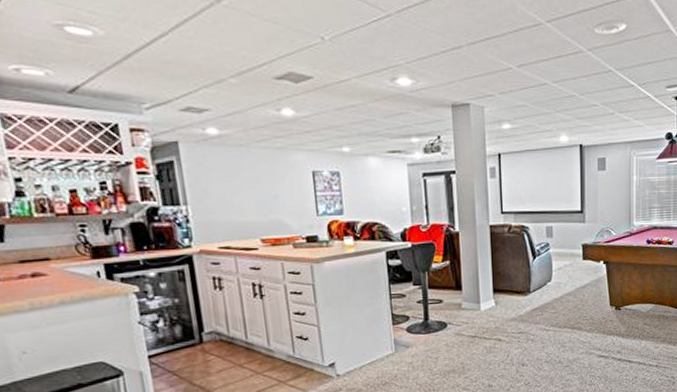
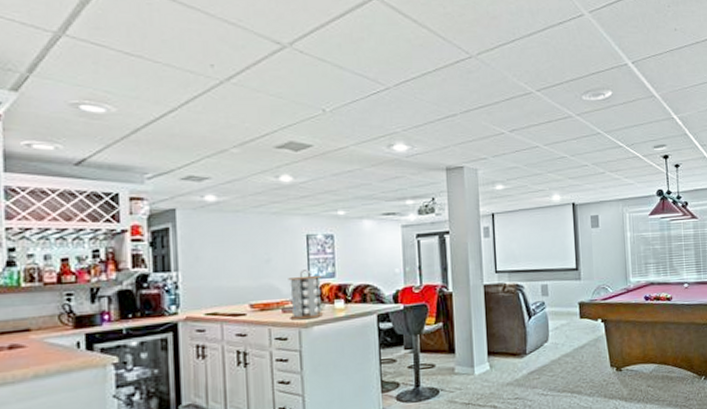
spice rack: none [297,206,334,255] -> present [288,270,324,320]

